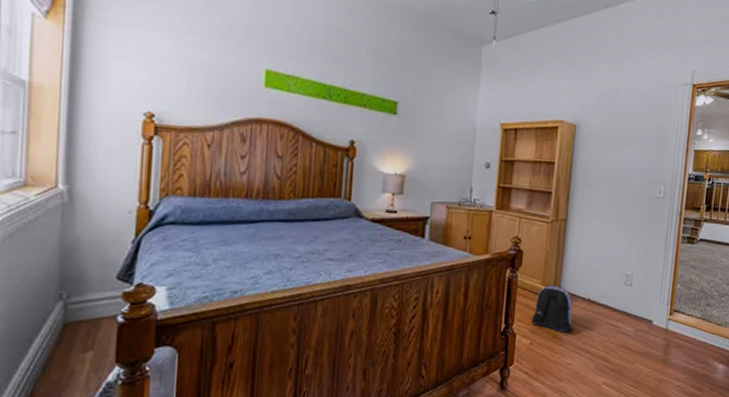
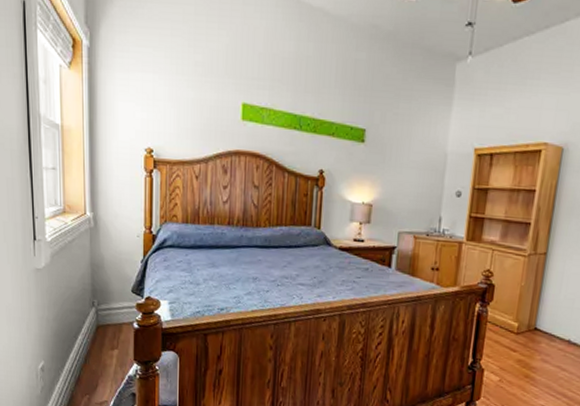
backpack: present [531,286,573,333] -> none [501,323,549,374]

